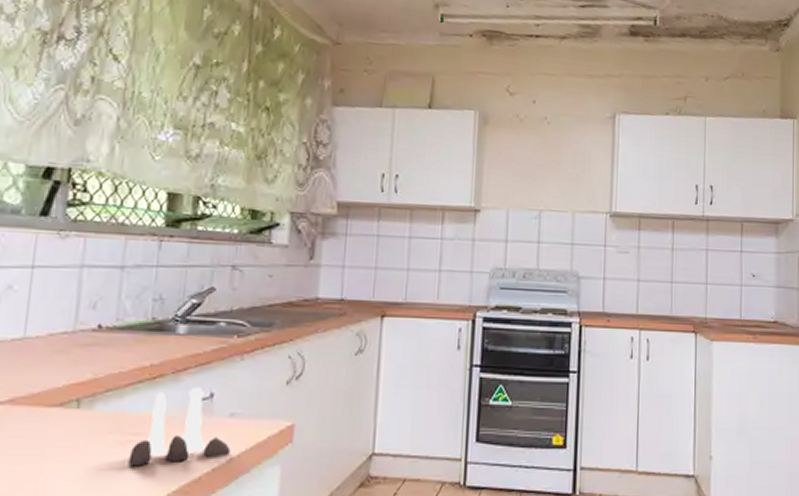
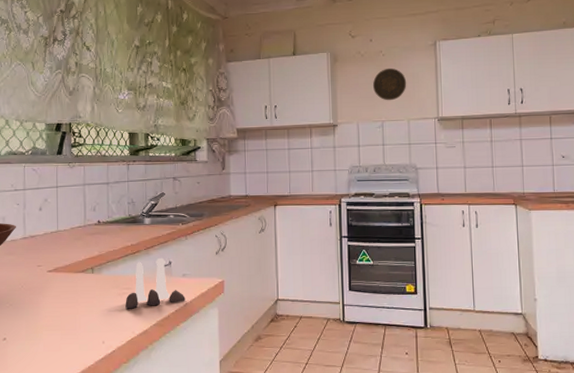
decorative plate: none [531,140,575,185] -> present [372,68,407,101]

